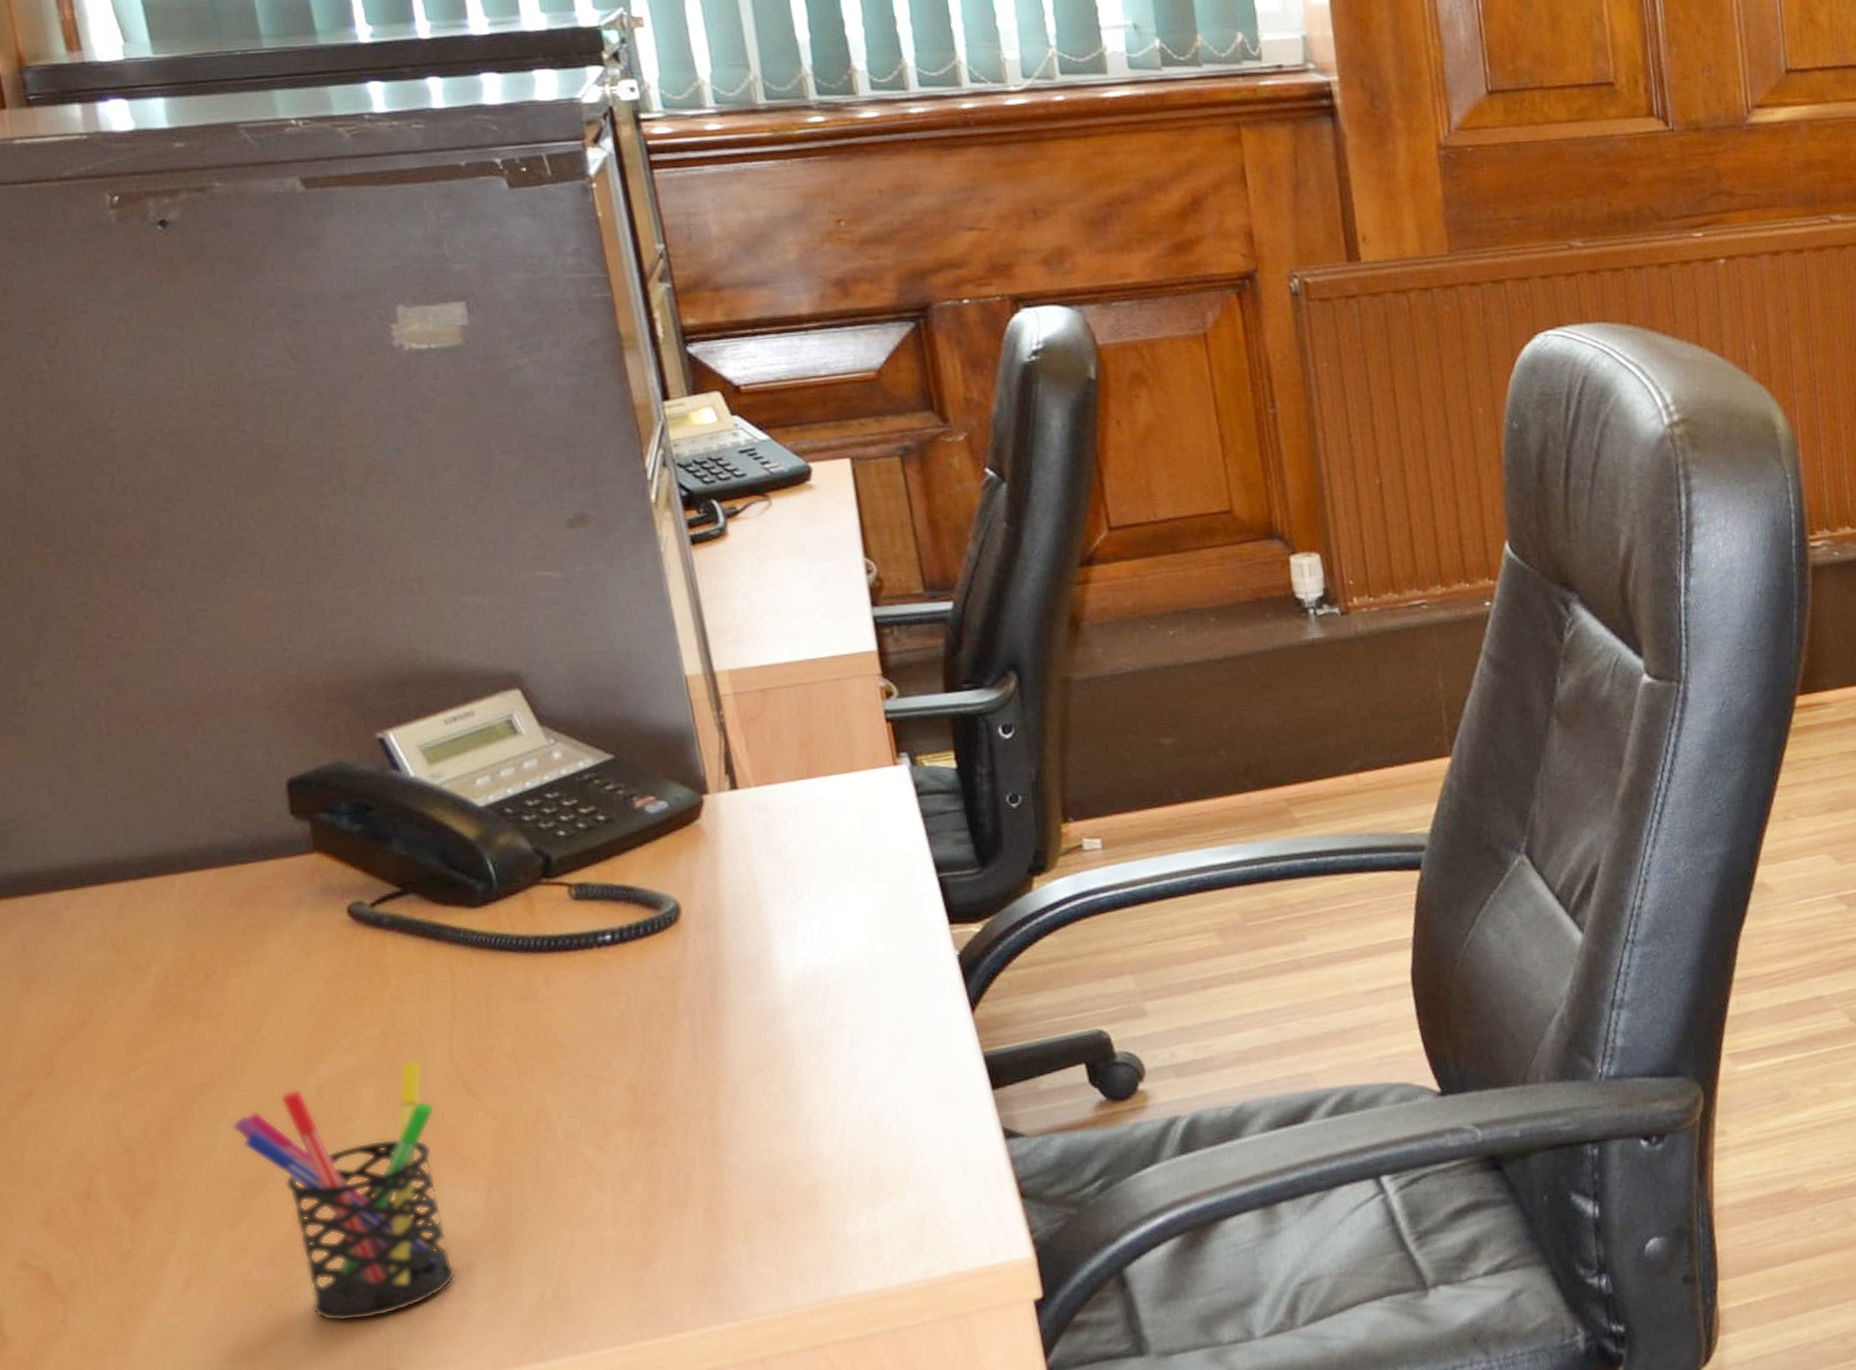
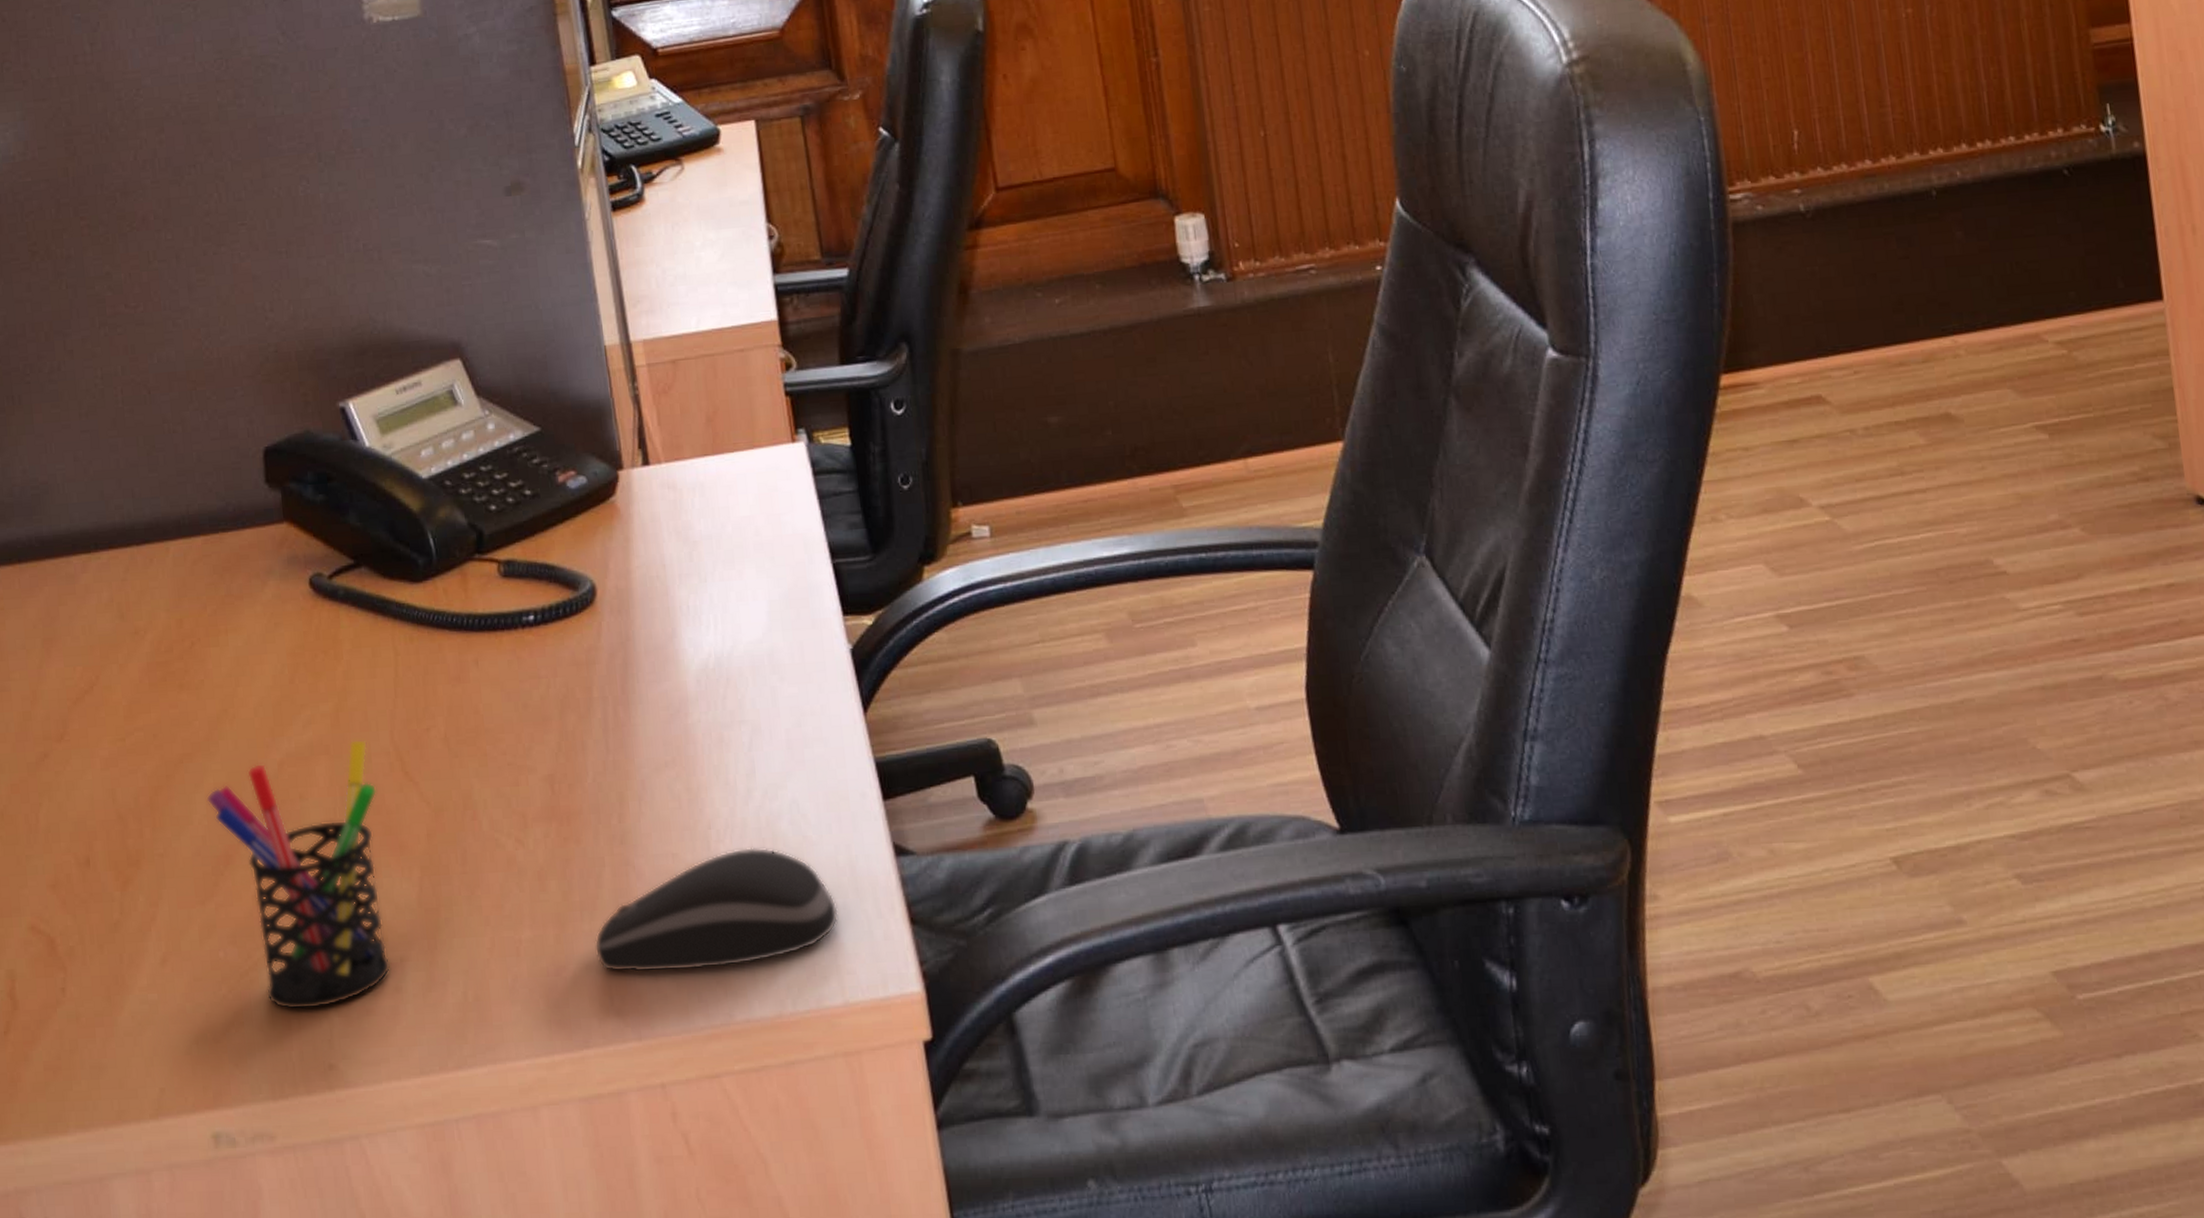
computer mouse: none [685,1138,946,1262] -> present [594,847,839,973]

